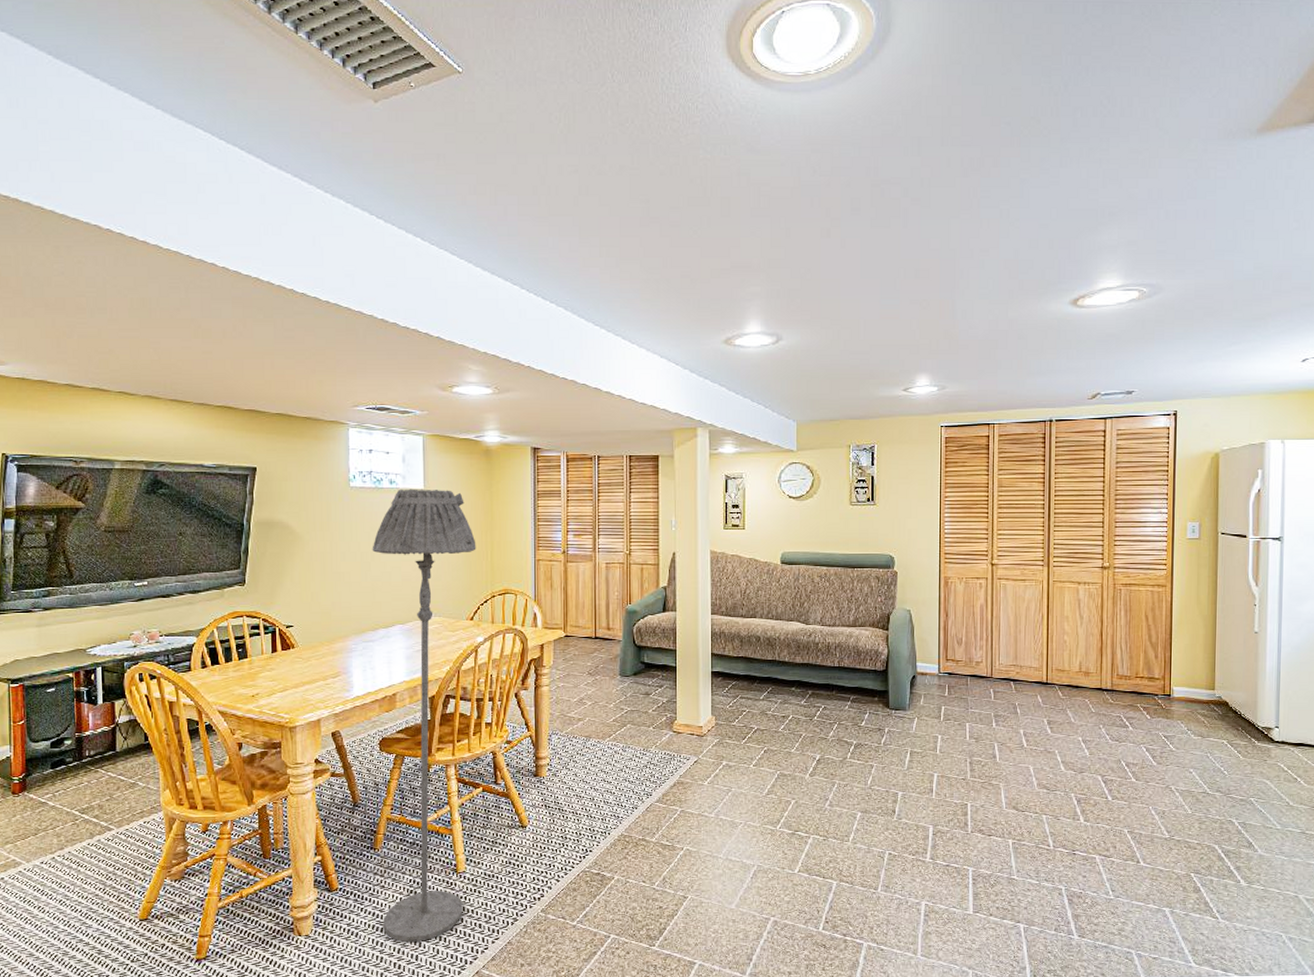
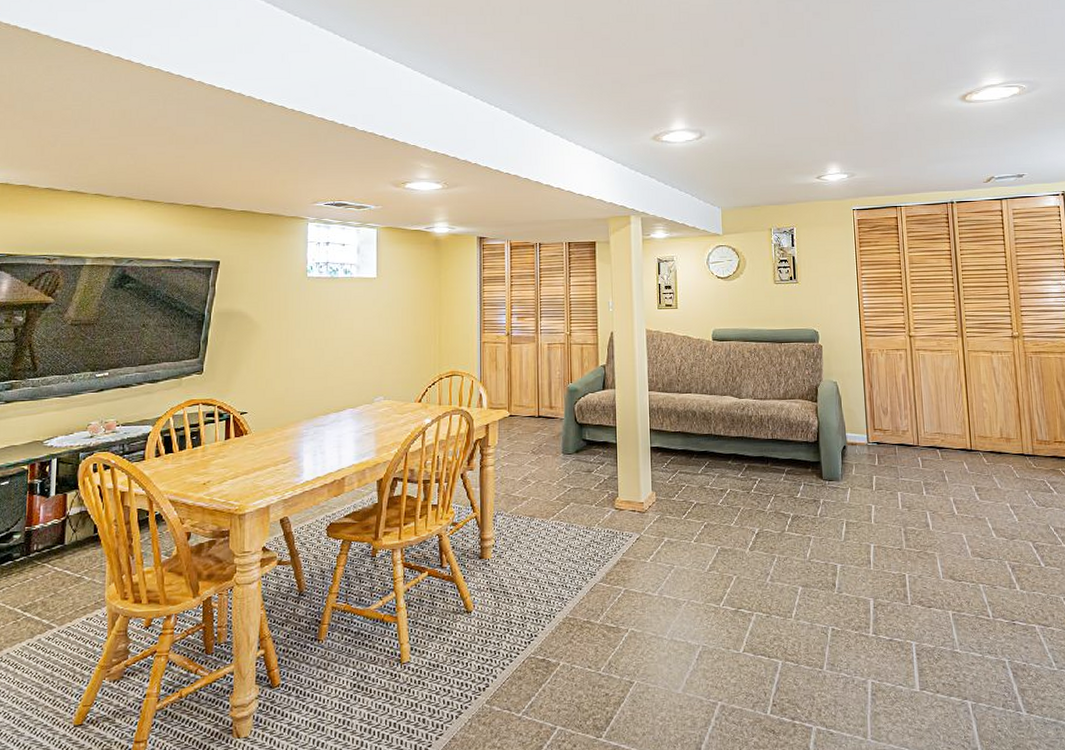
floor lamp: present [372,489,476,942] -> none [324,277,425,741]

